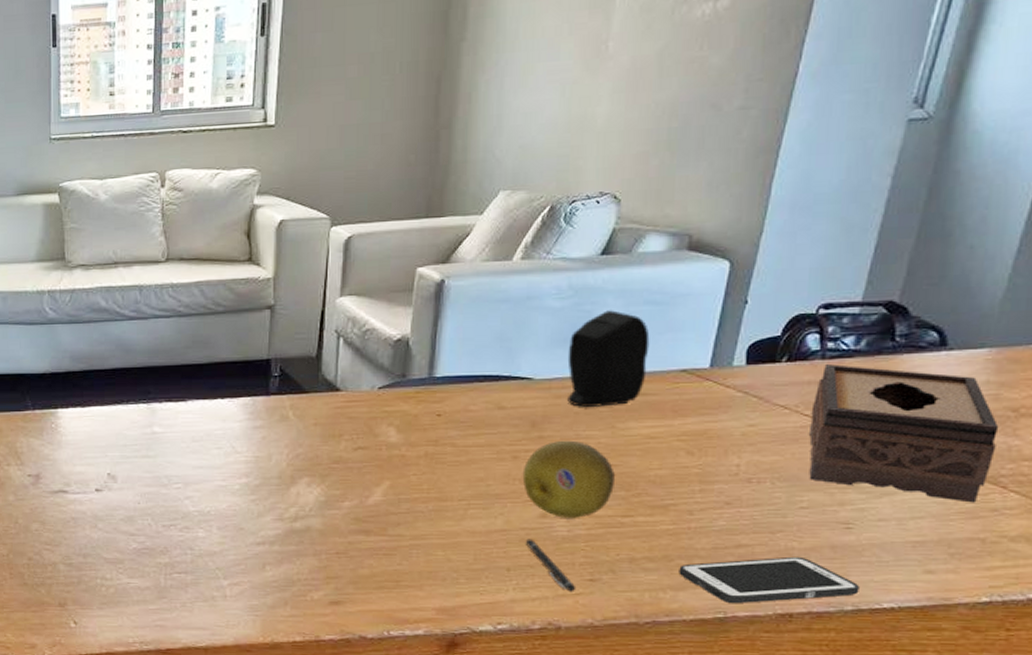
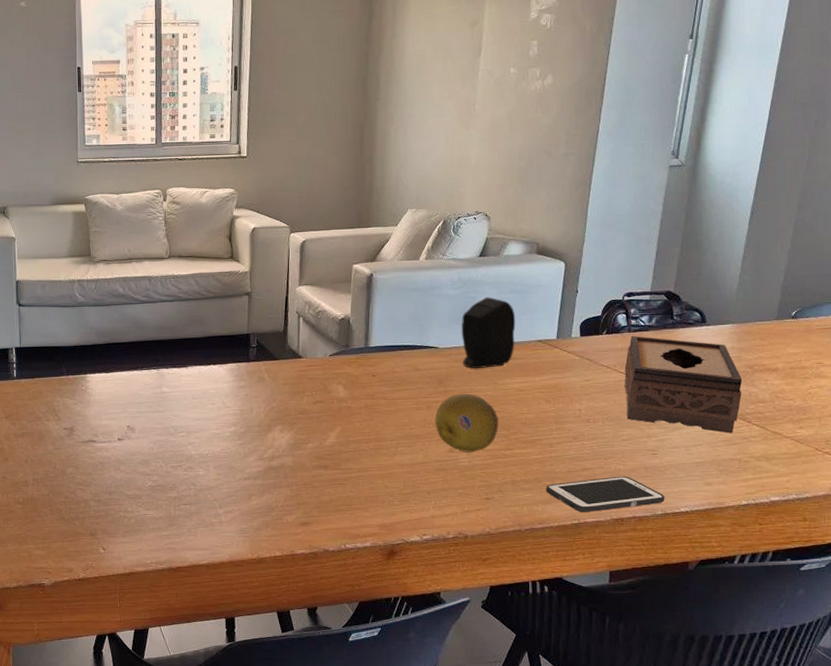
pen: present [526,539,577,592] -> none [440,468,477,508]

